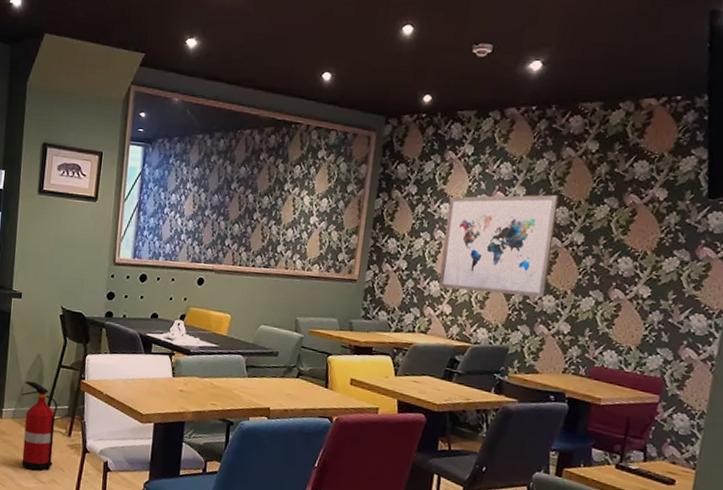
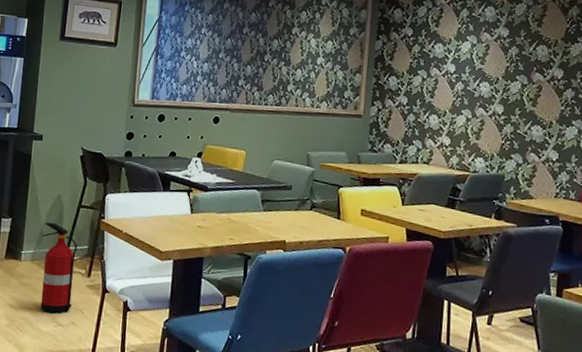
wall art: present [438,194,559,298] -> none [437,34,538,128]

